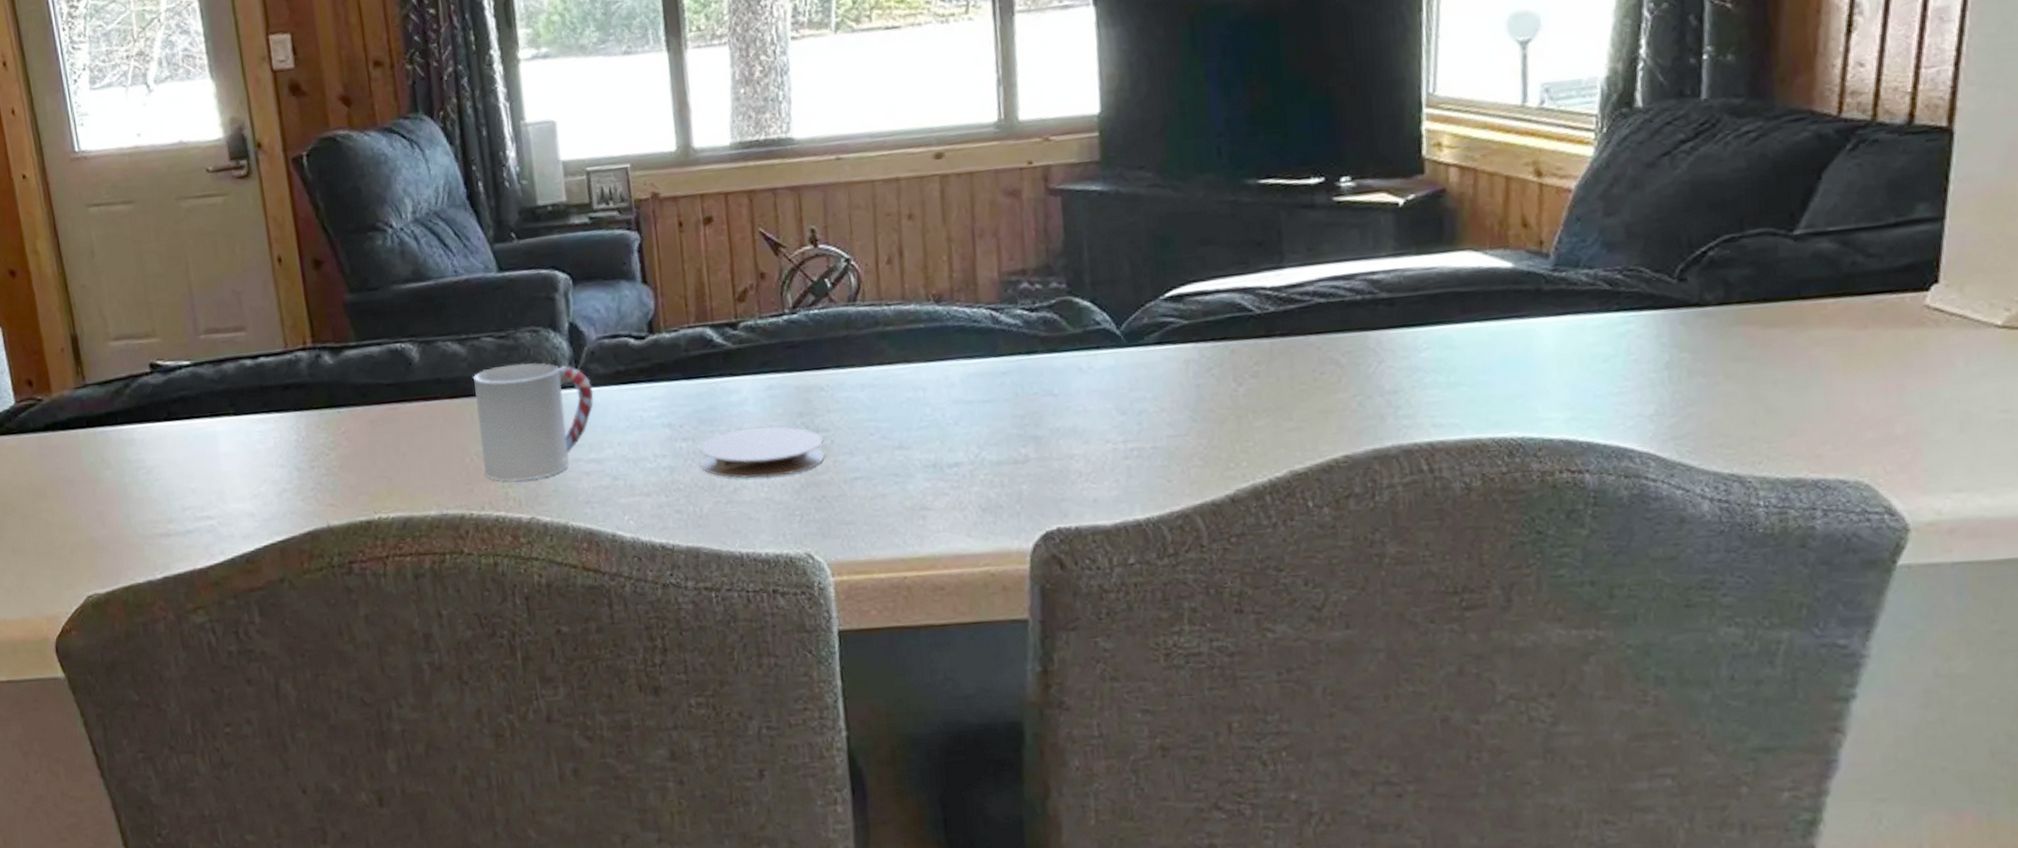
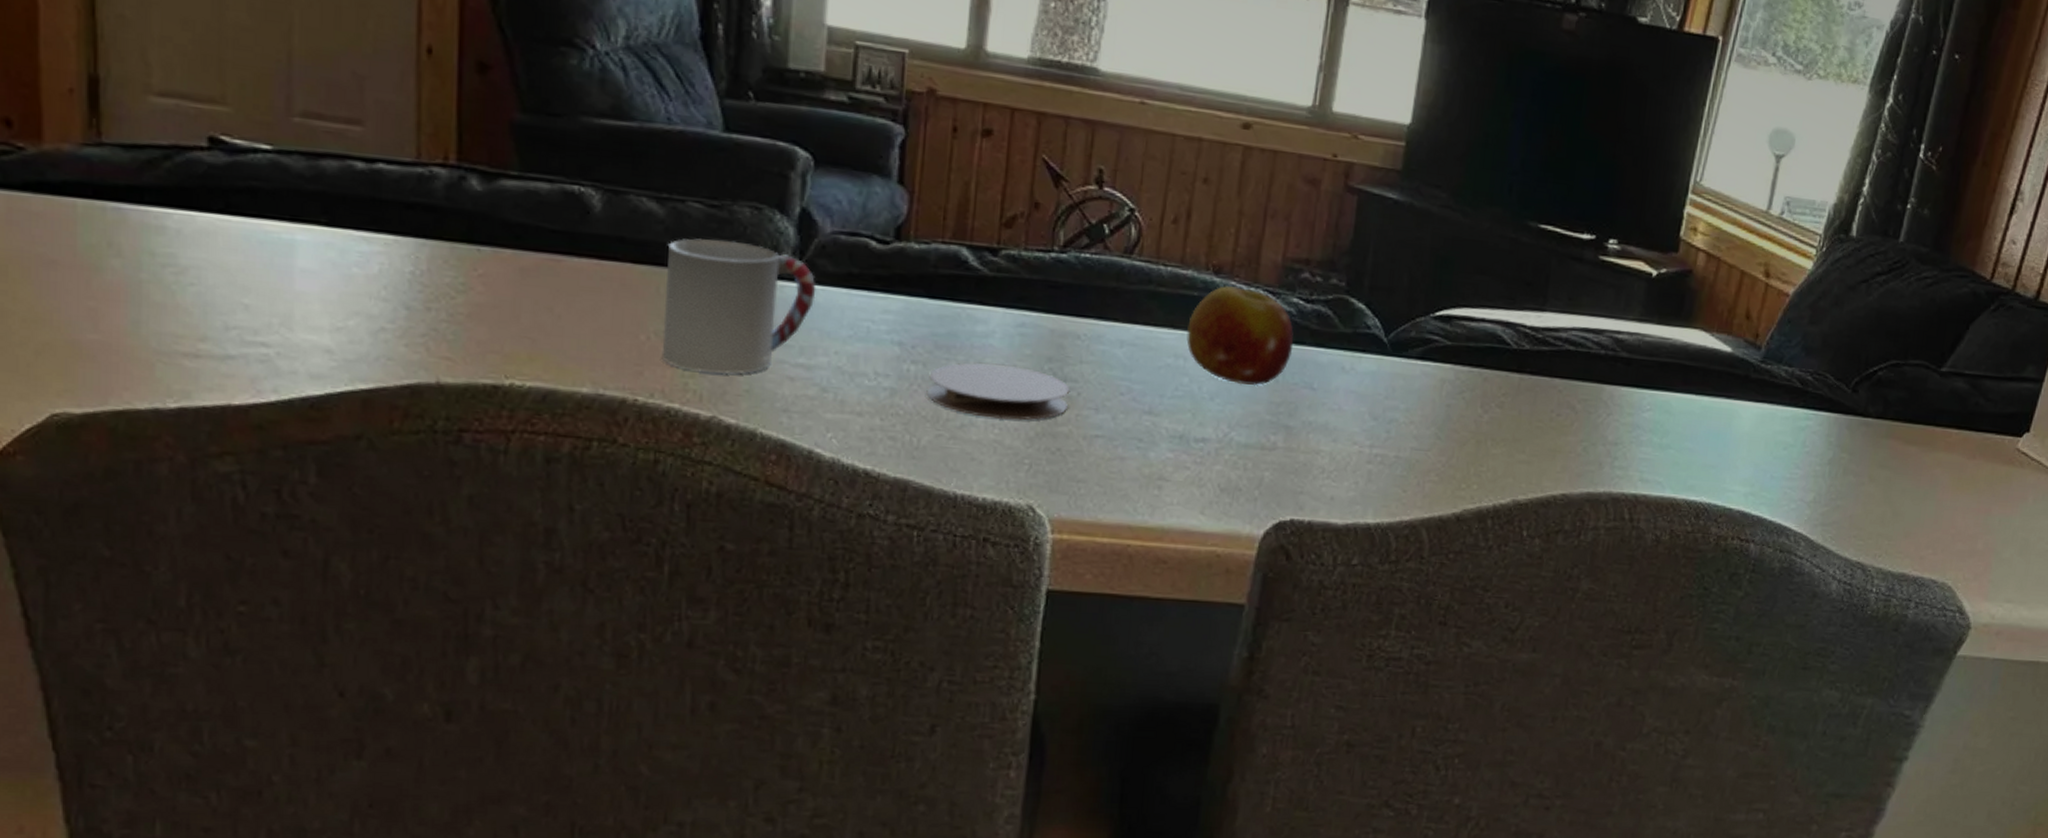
fruit: none [920,310,1026,405] -> present [1186,286,1294,386]

